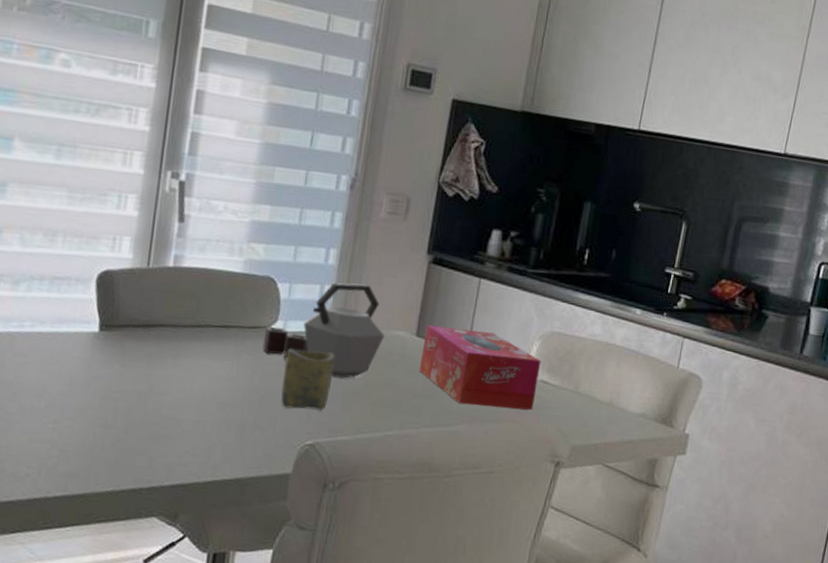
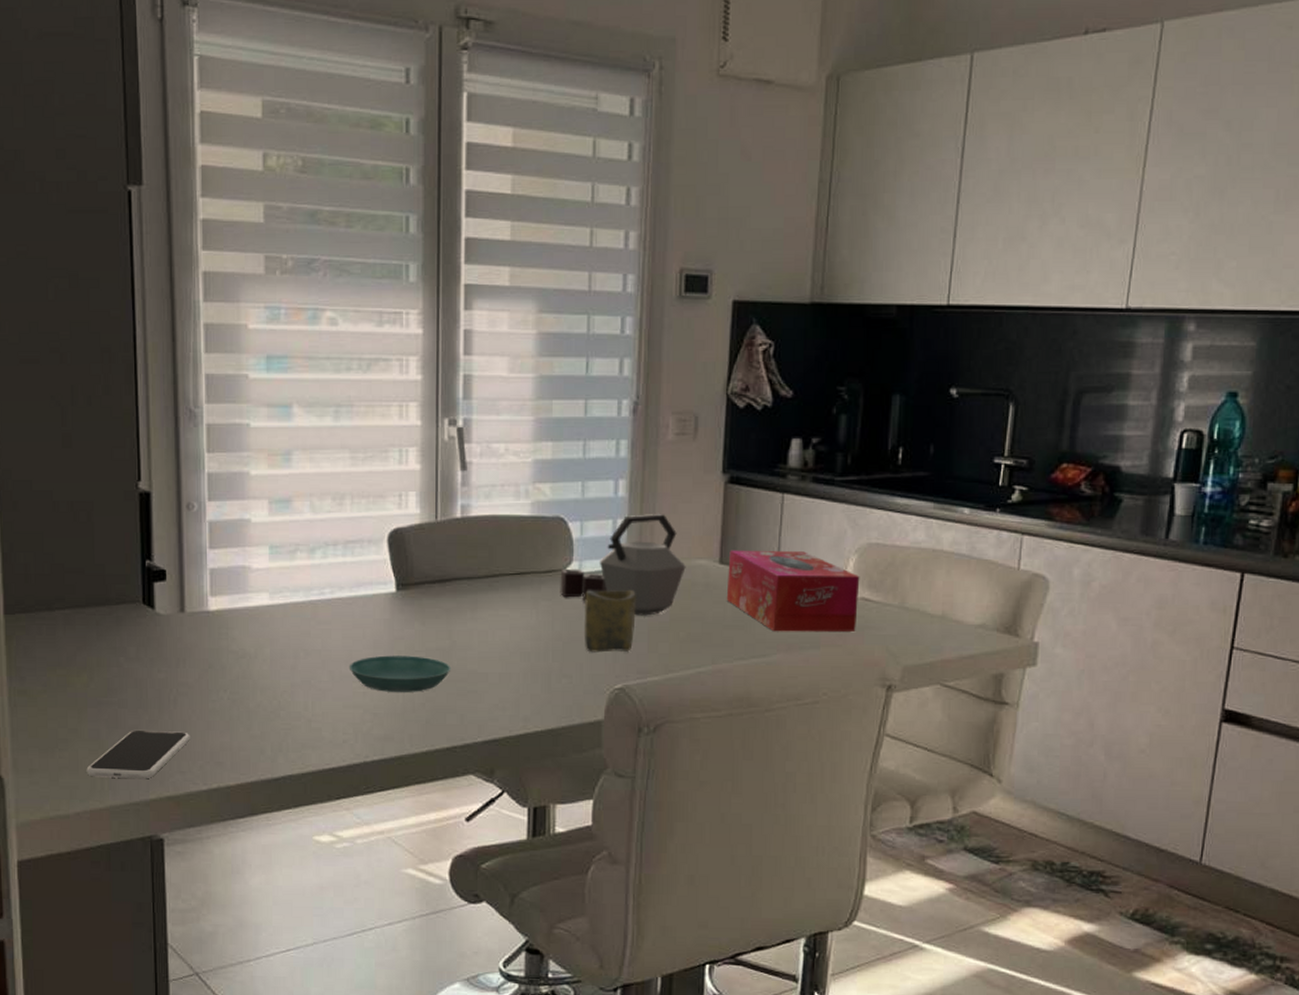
saucer: none [40,393,146,432] -> present [349,655,451,692]

